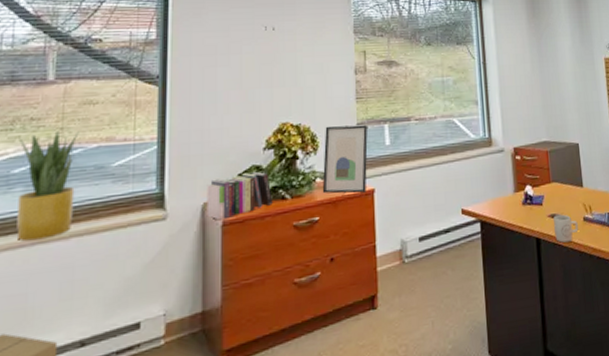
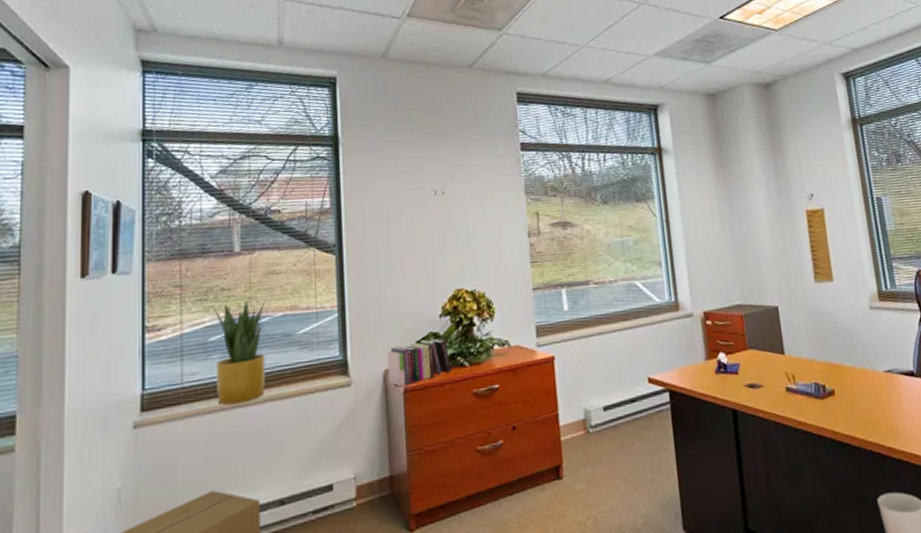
picture frame: present [322,124,369,195] -> none [500,289,546,362]
mug: present [553,214,578,243] -> none [751,384,780,415]

